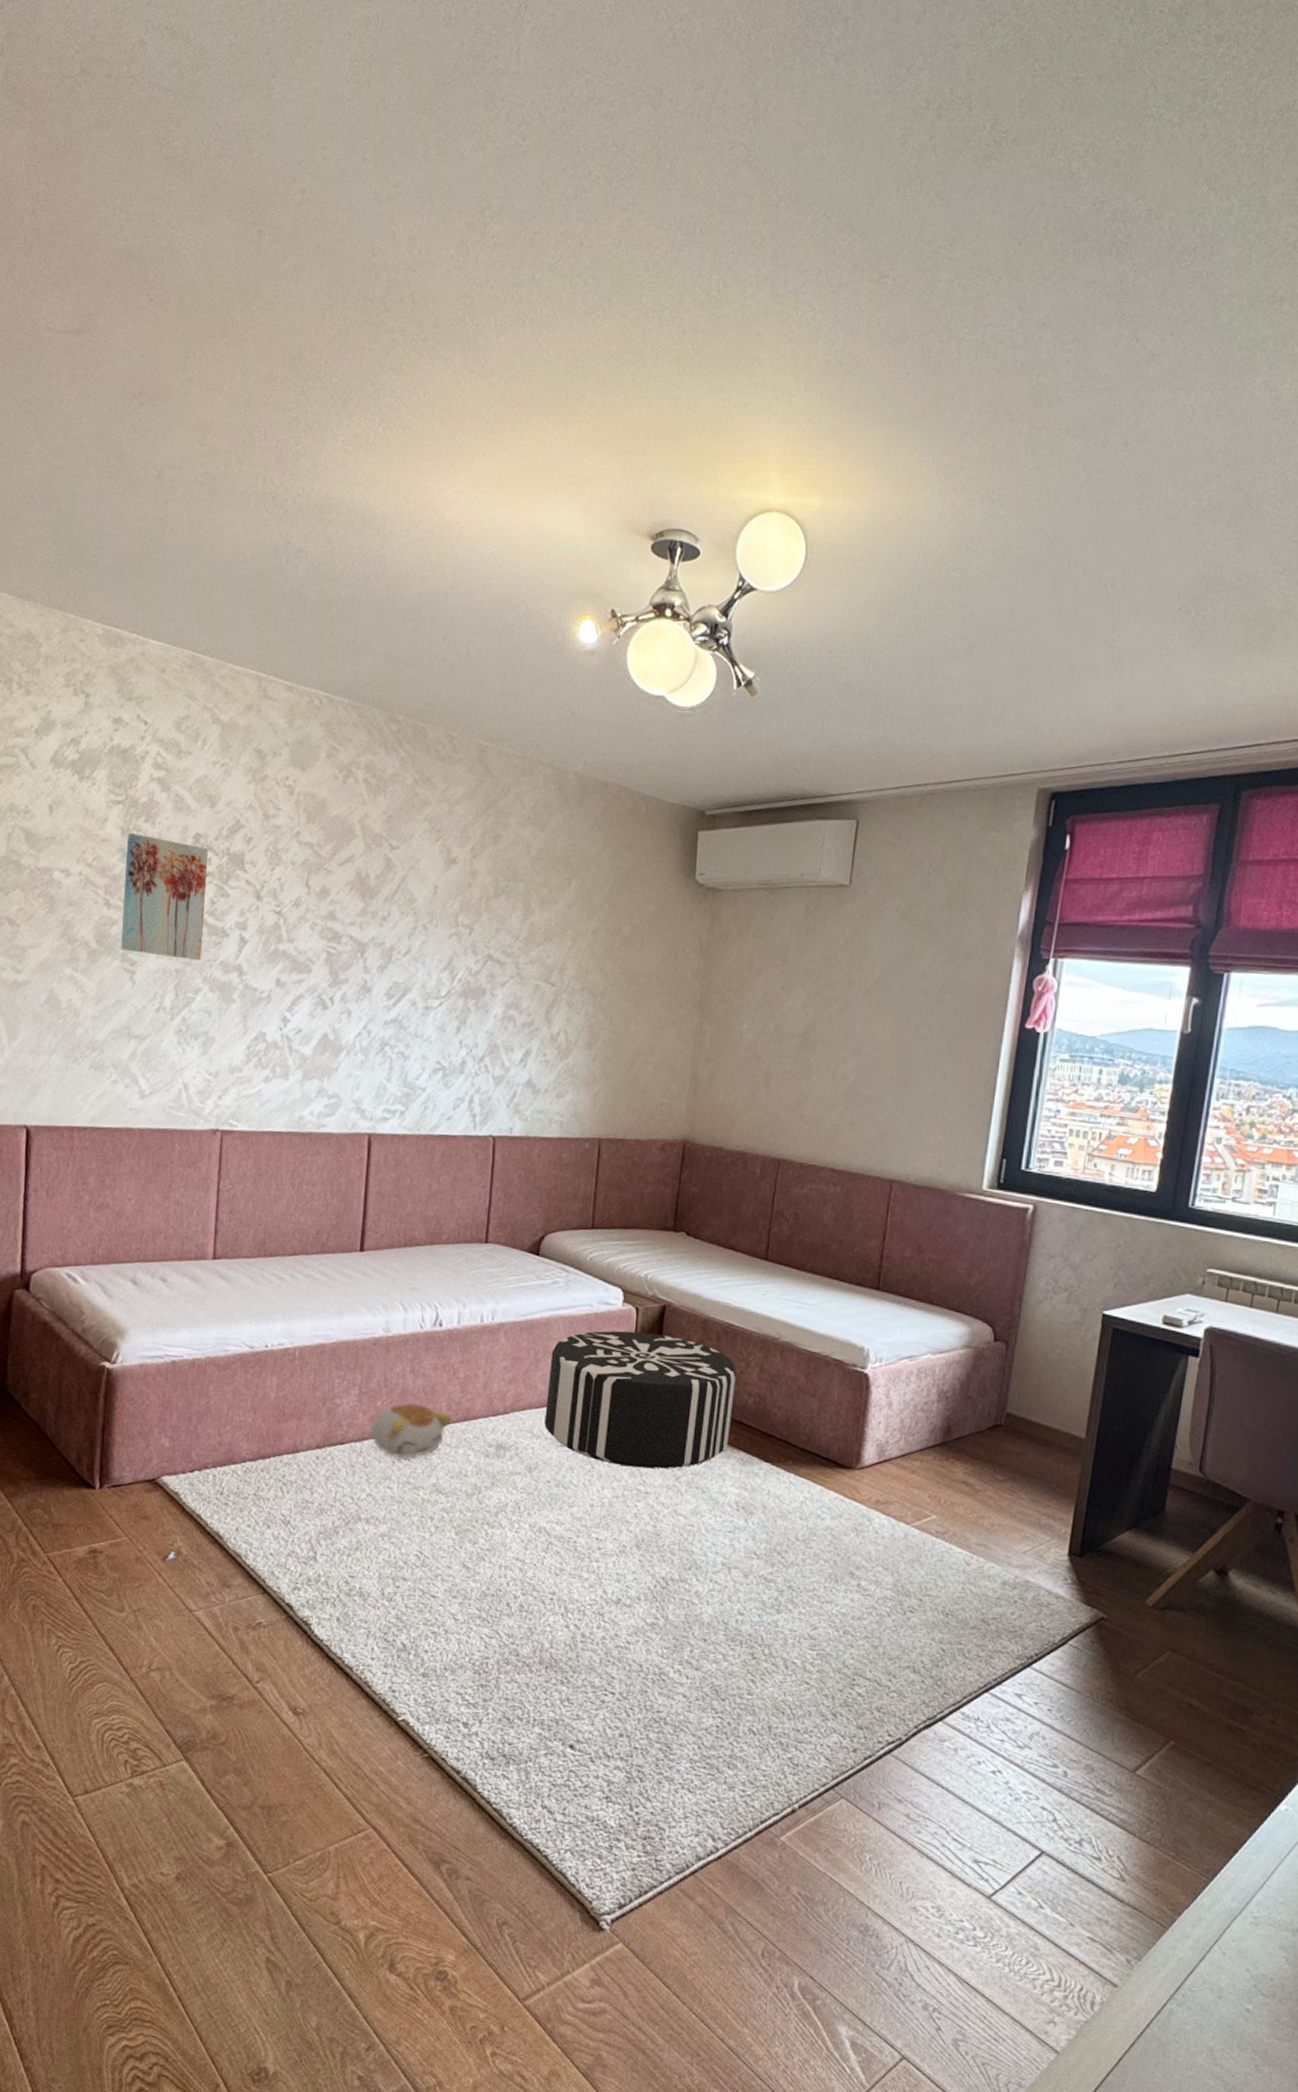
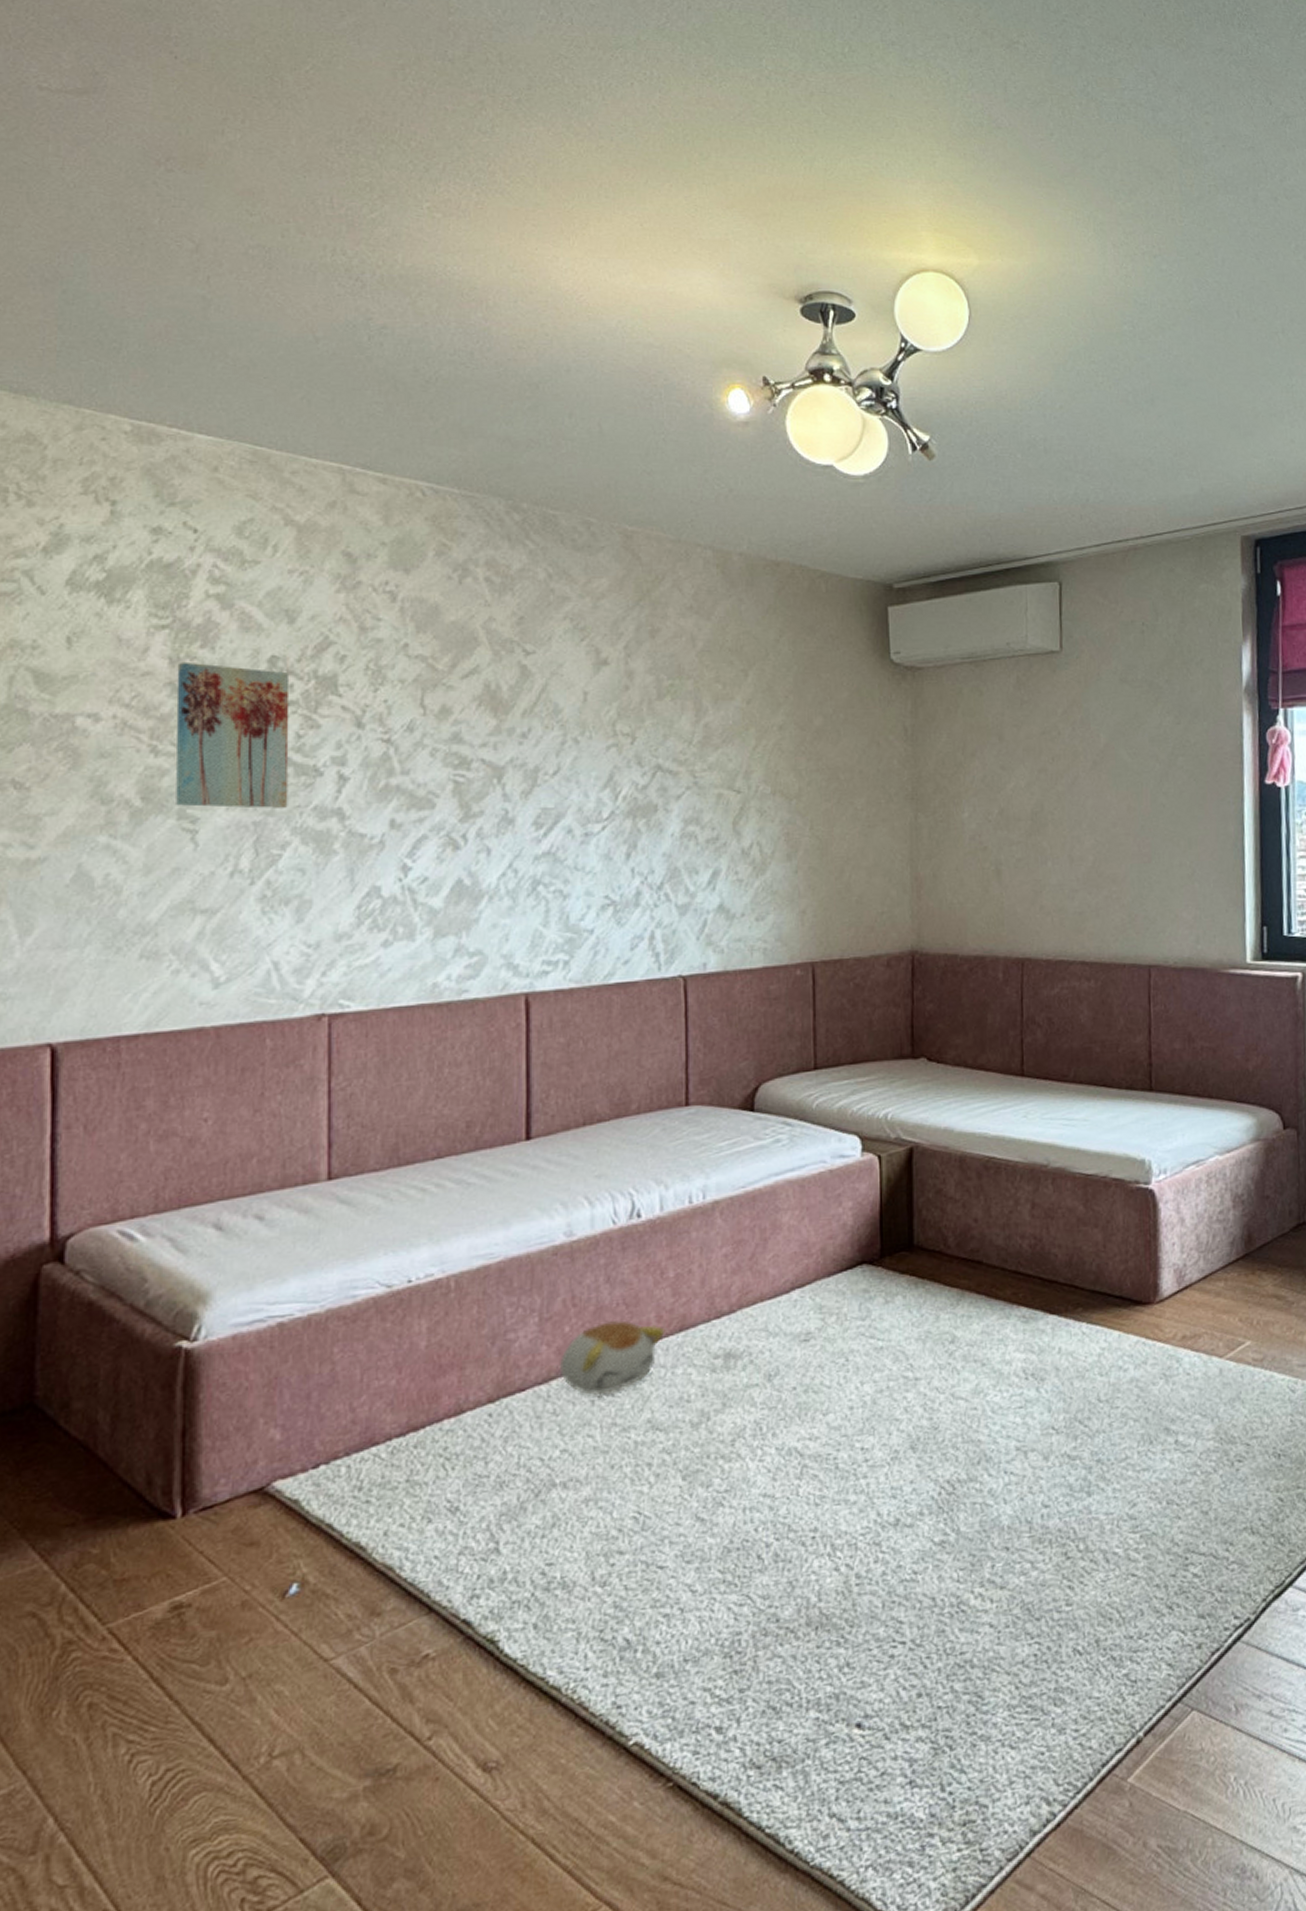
pouf: present [544,1330,737,1469] -> none [781,1183,1007,1351]

